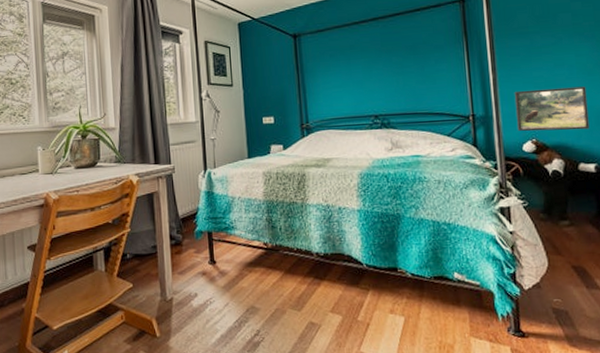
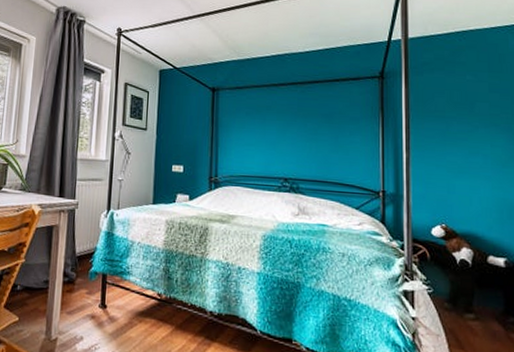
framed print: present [514,86,590,132] -> none [426,173,501,222]

